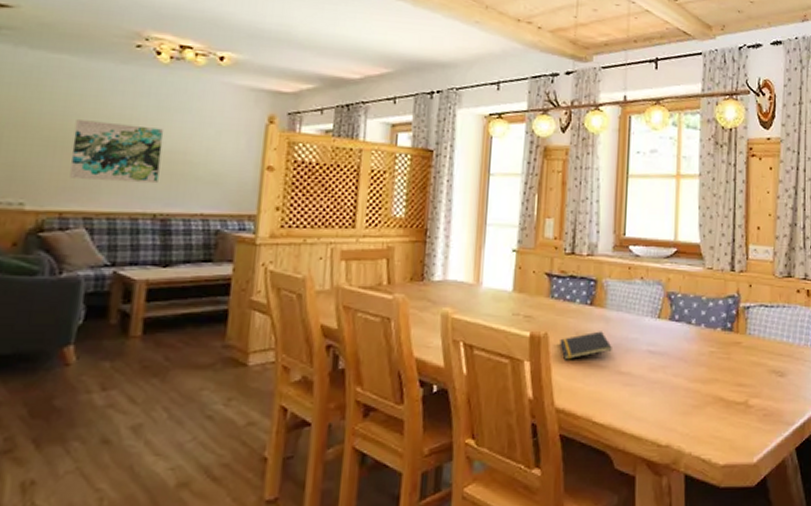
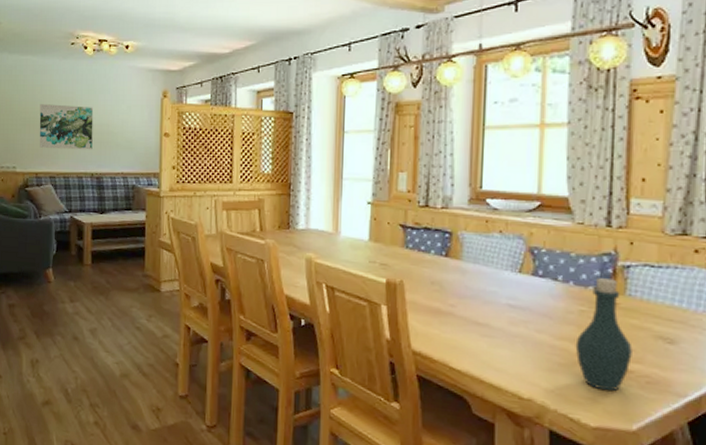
notepad: present [560,331,612,360] -> none [415,282,469,307]
bottle: none [706,320,752,428] -> present [575,278,633,391]

